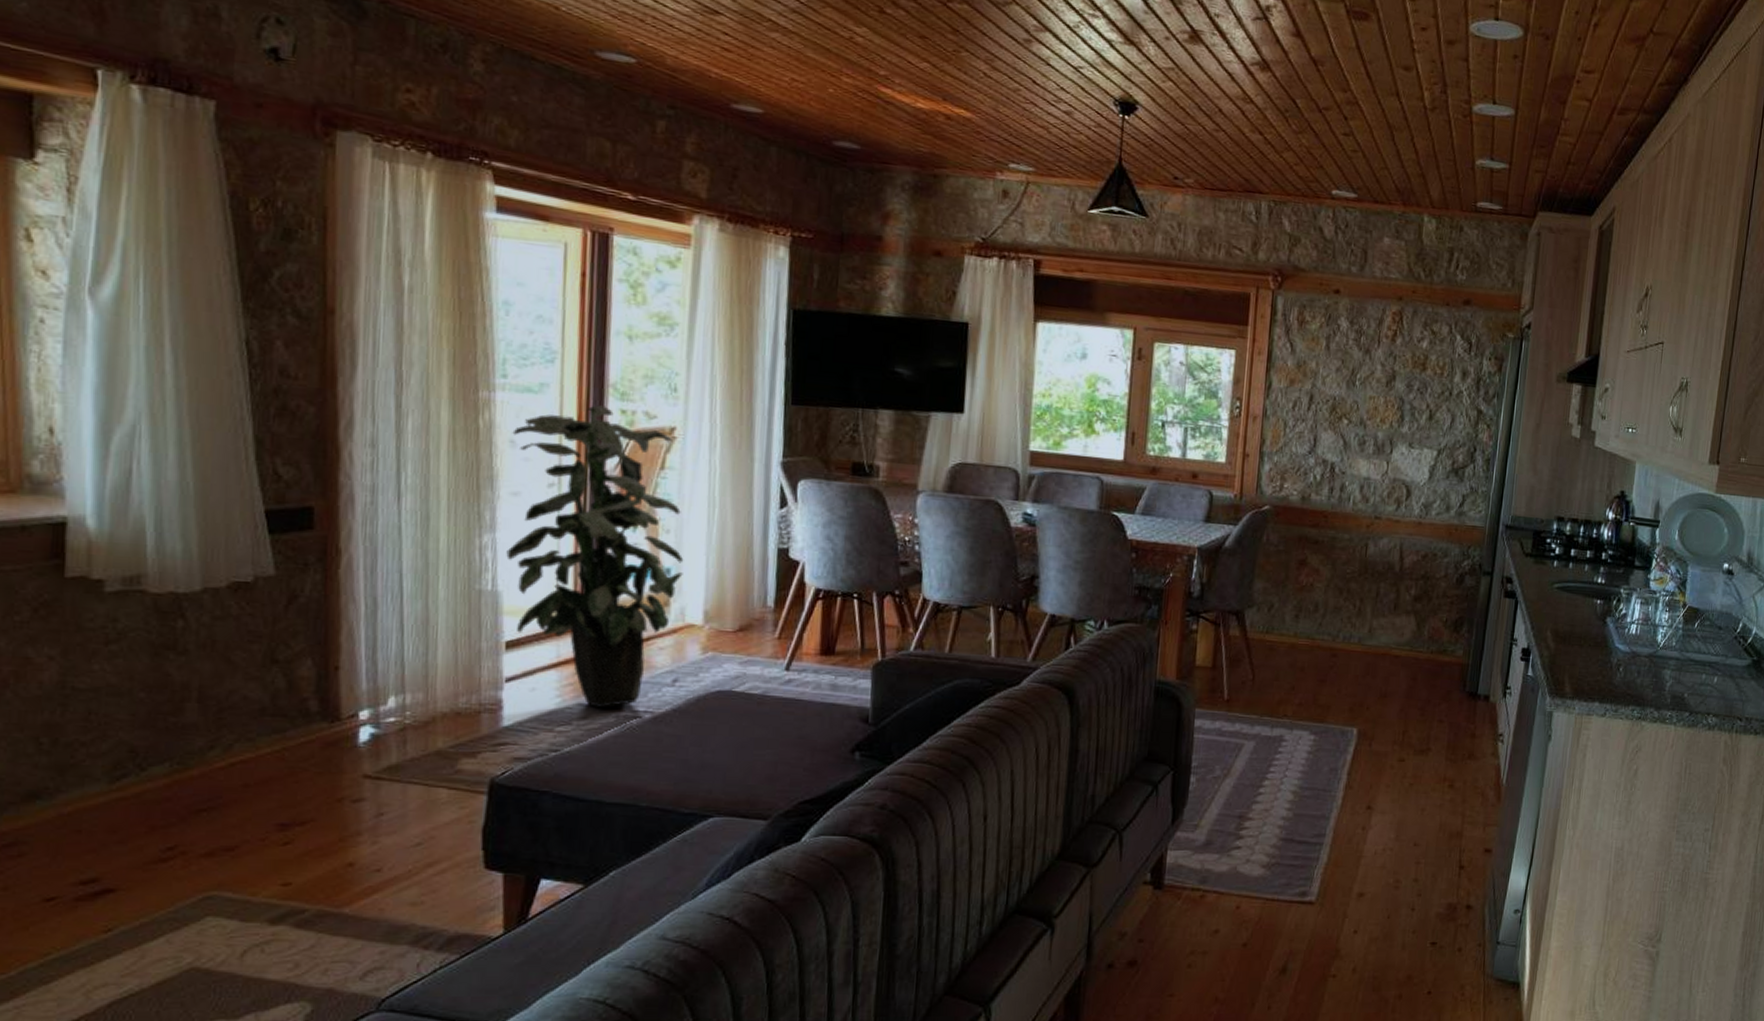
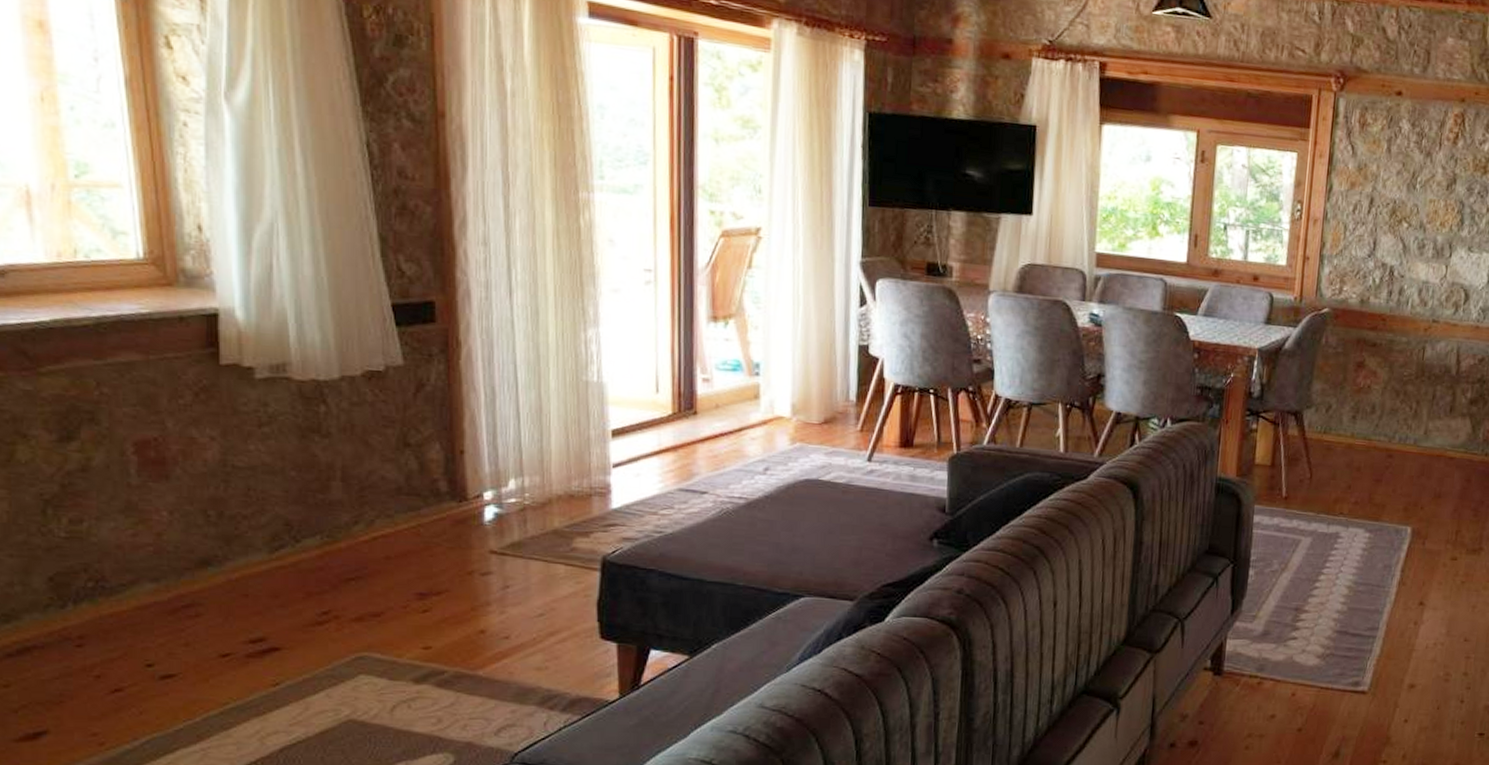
indoor plant: present [506,405,684,708] -> none [609,206,772,493]

